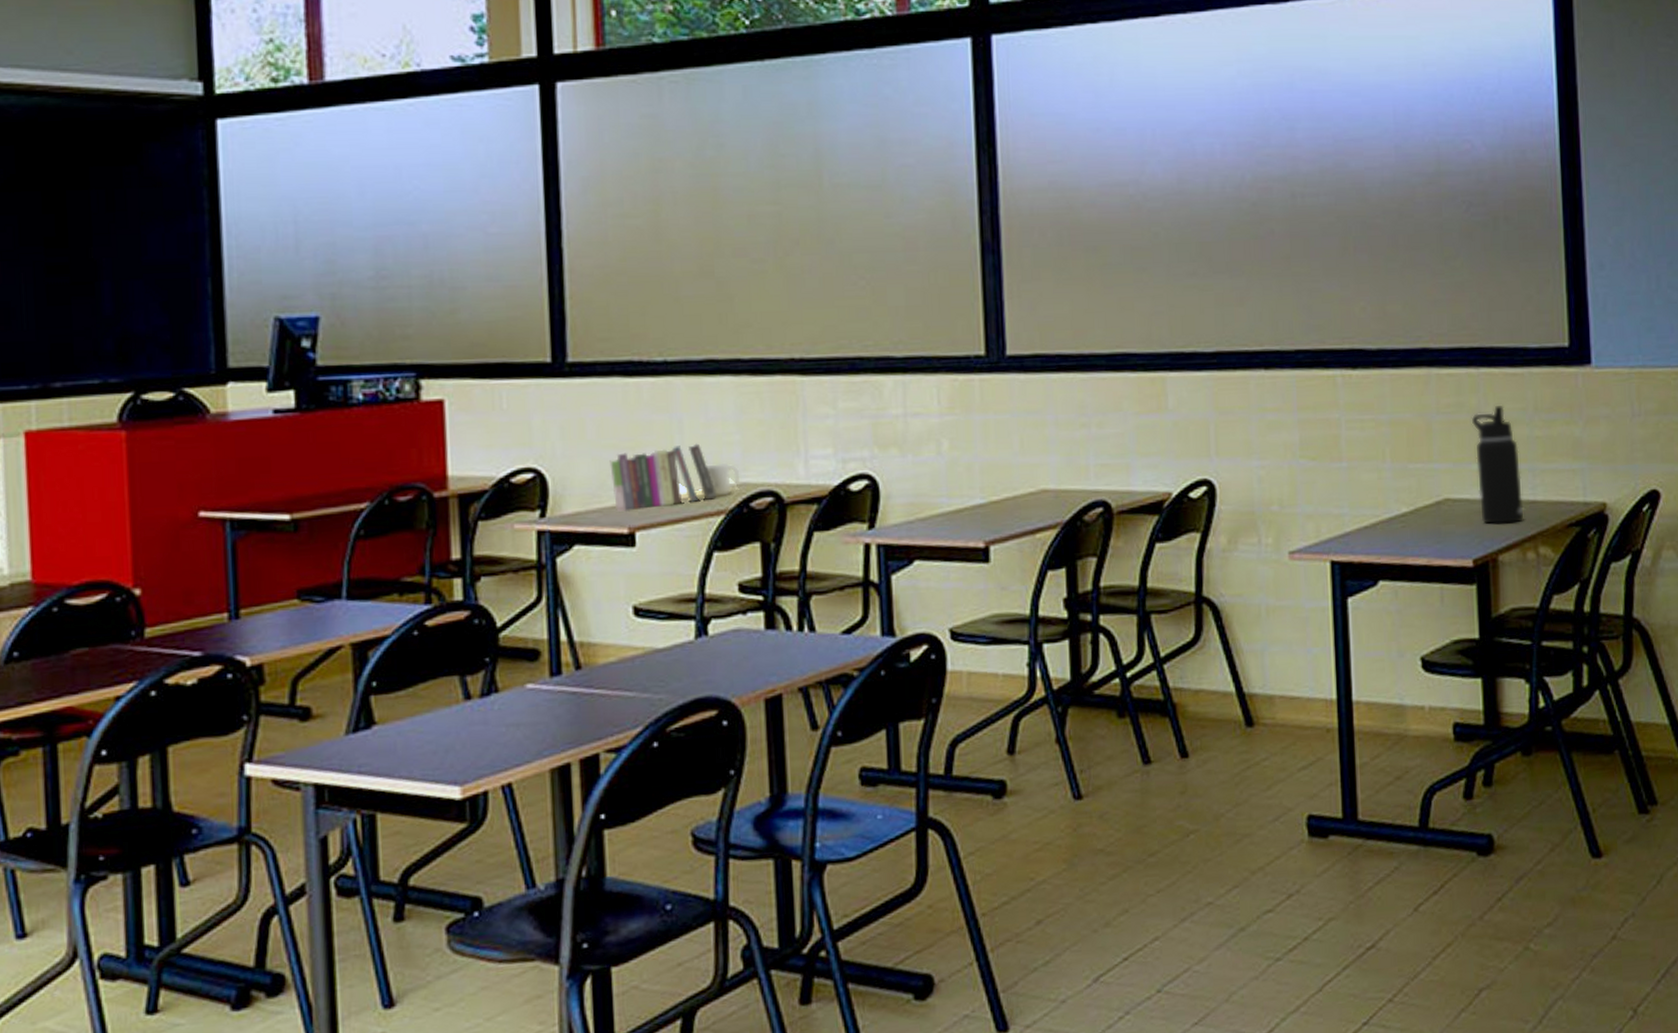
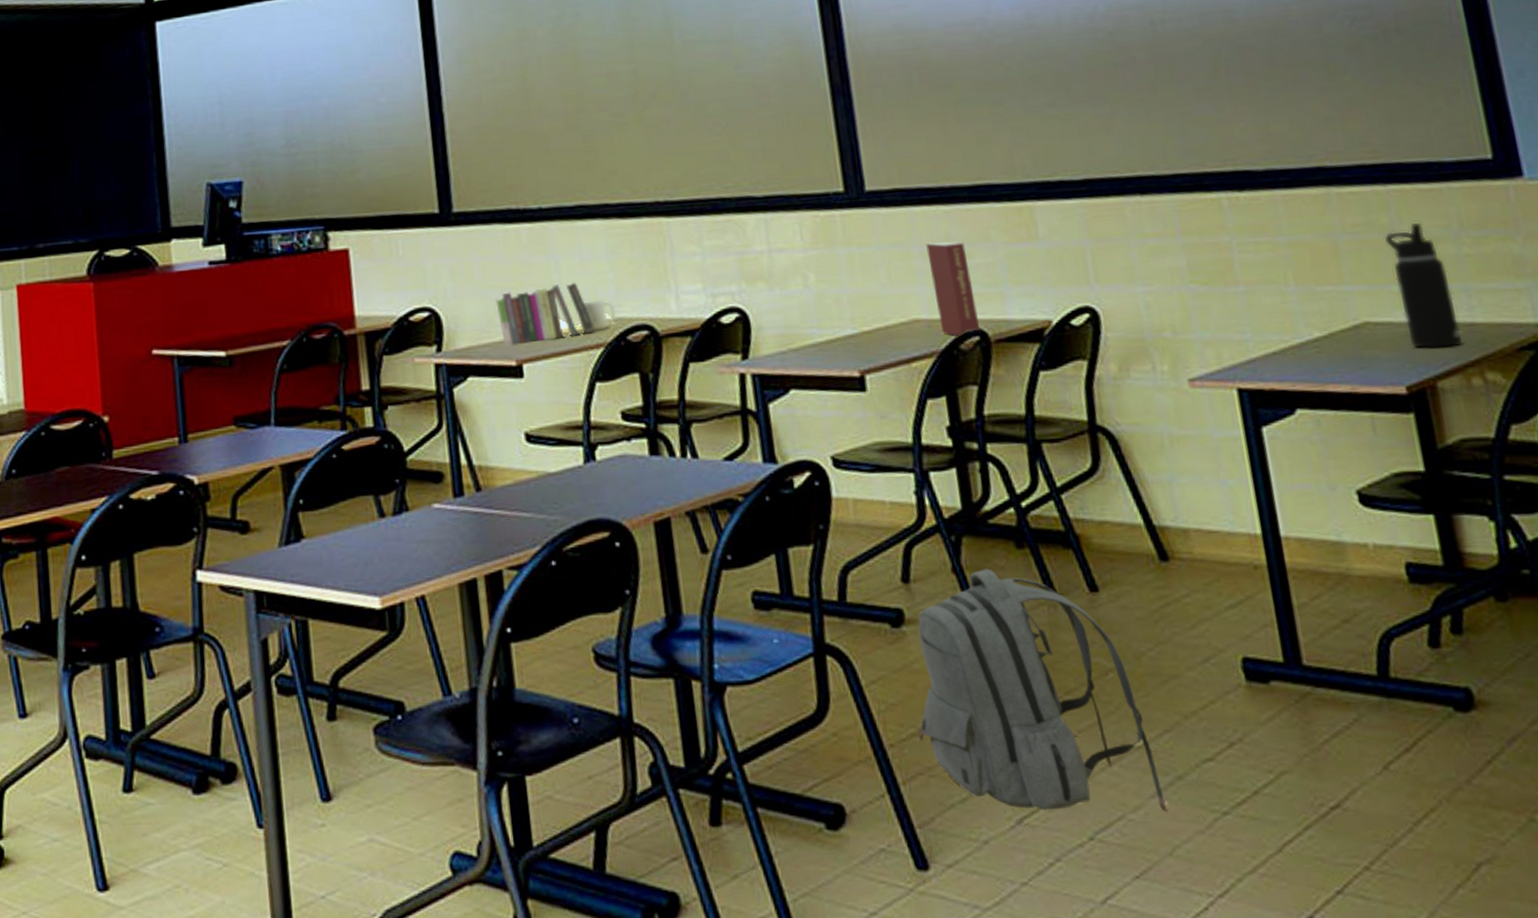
backpack: none [1009,738,1229,968] -> present [917,568,1168,812]
book: none [1059,410,1105,509] -> present [925,241,981,338]

